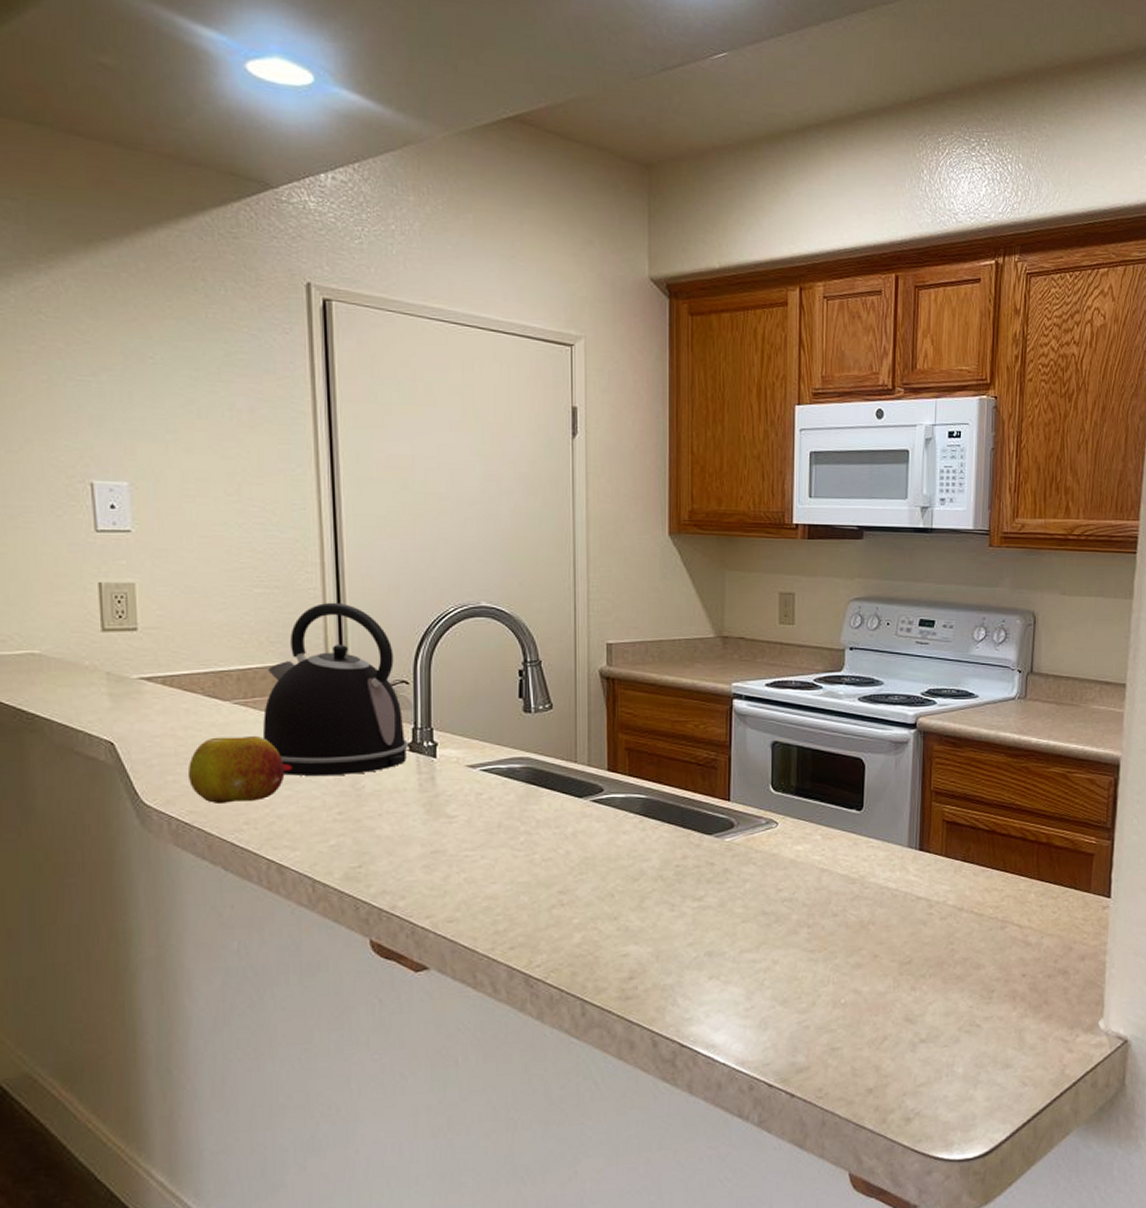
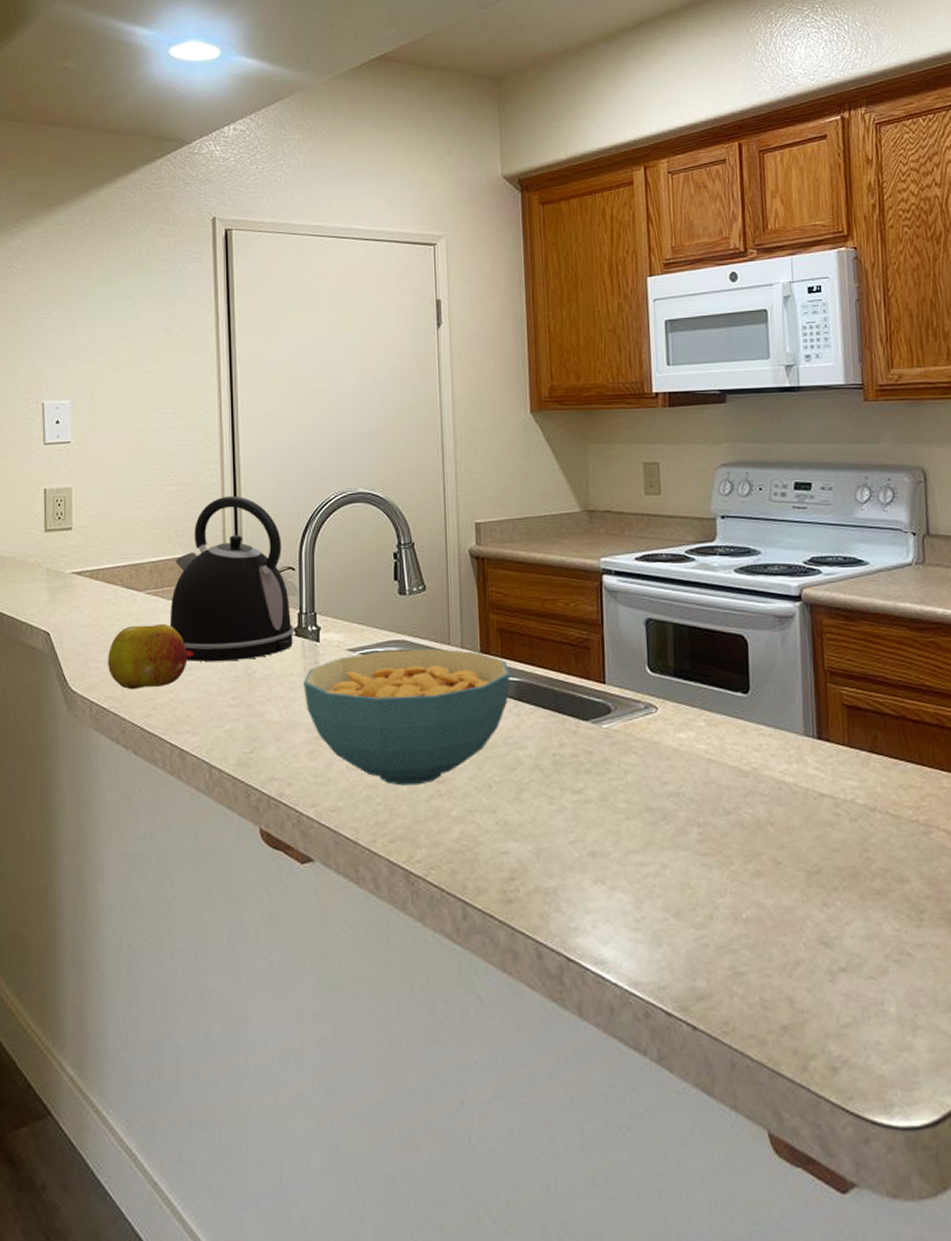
cereal bowl: none [418,766,637,897] -> present [303,648,510,786]

